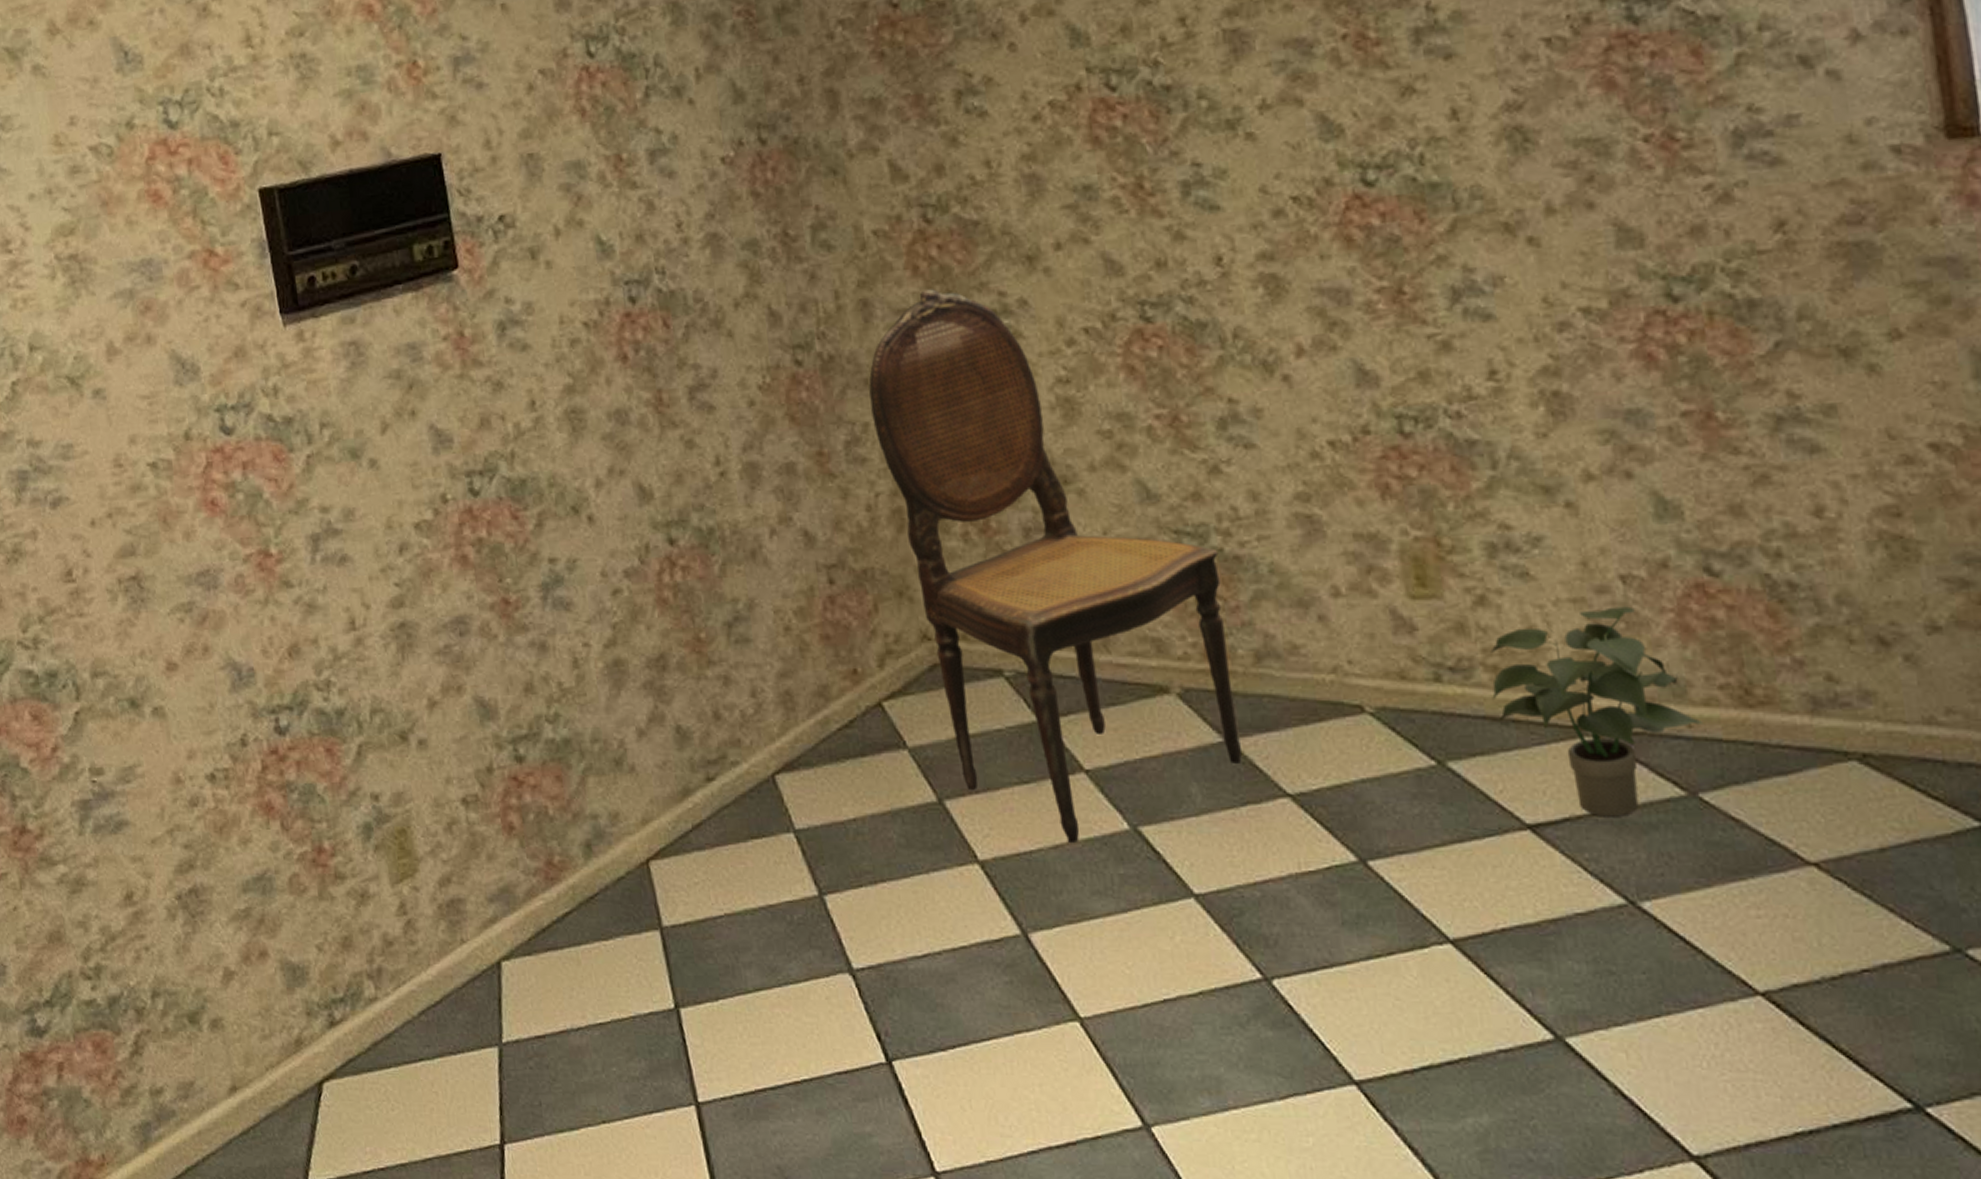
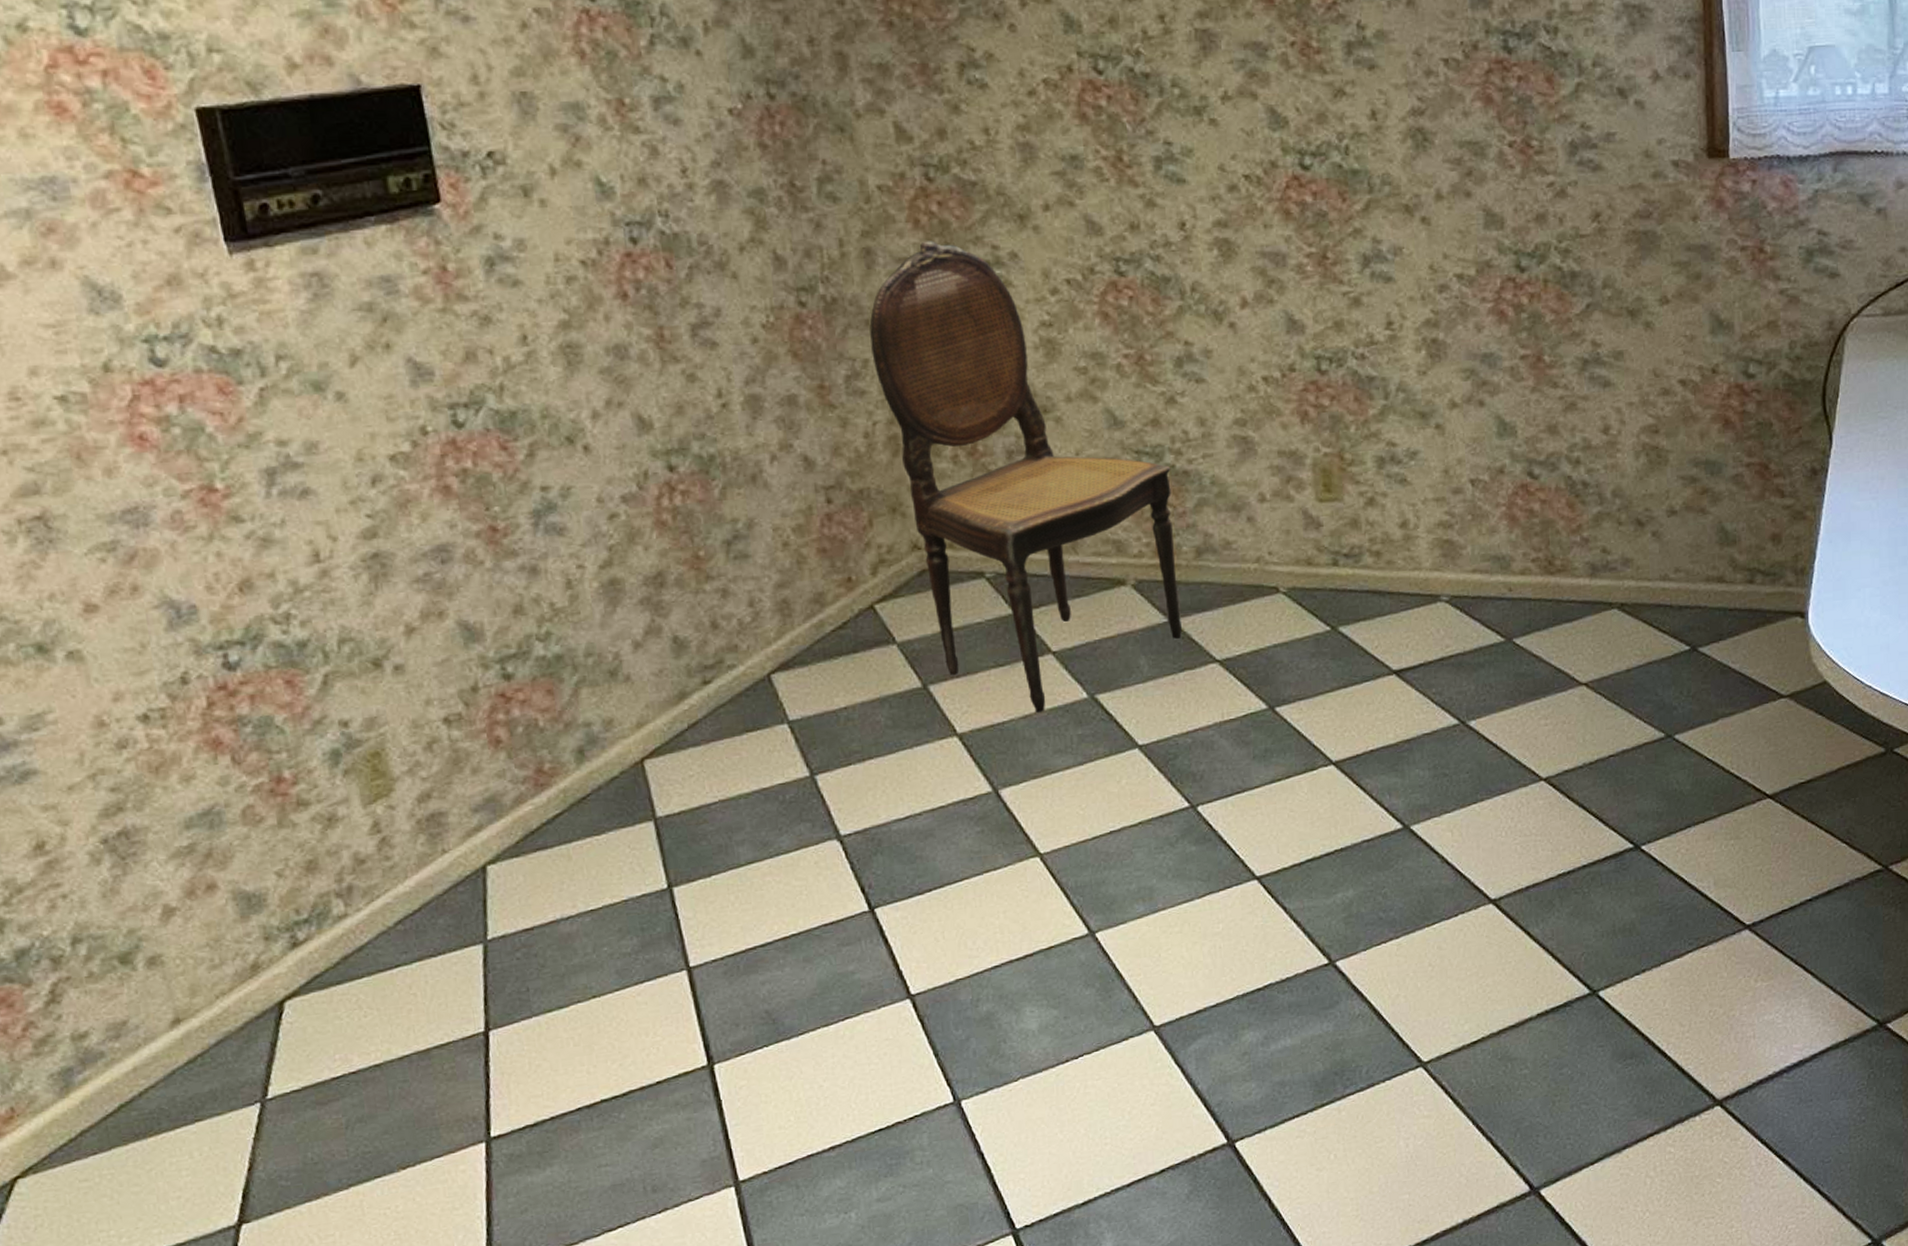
potted plant: present [1490,606,1704,817] -> none [1374,502,1520,661]

